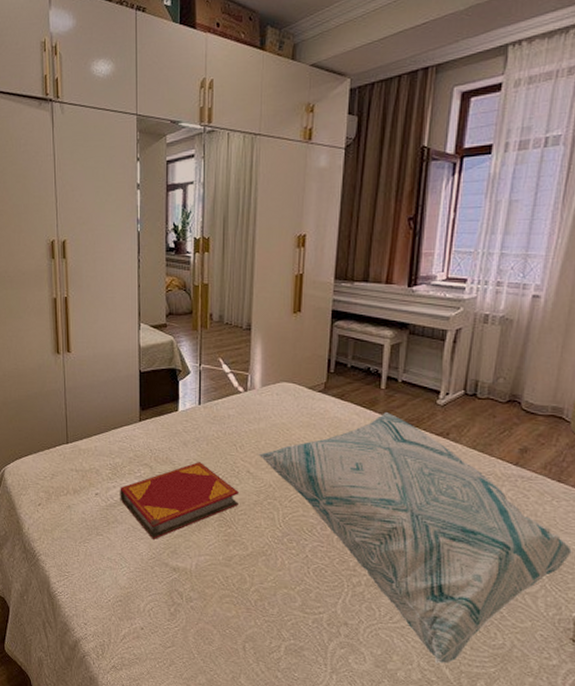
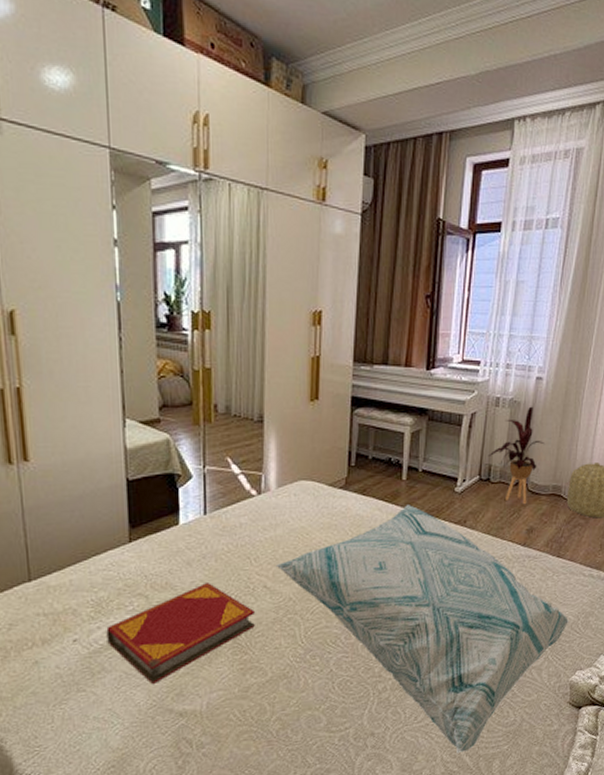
house plant: none [474,324,542,424] -> present [487,406,545,505]

